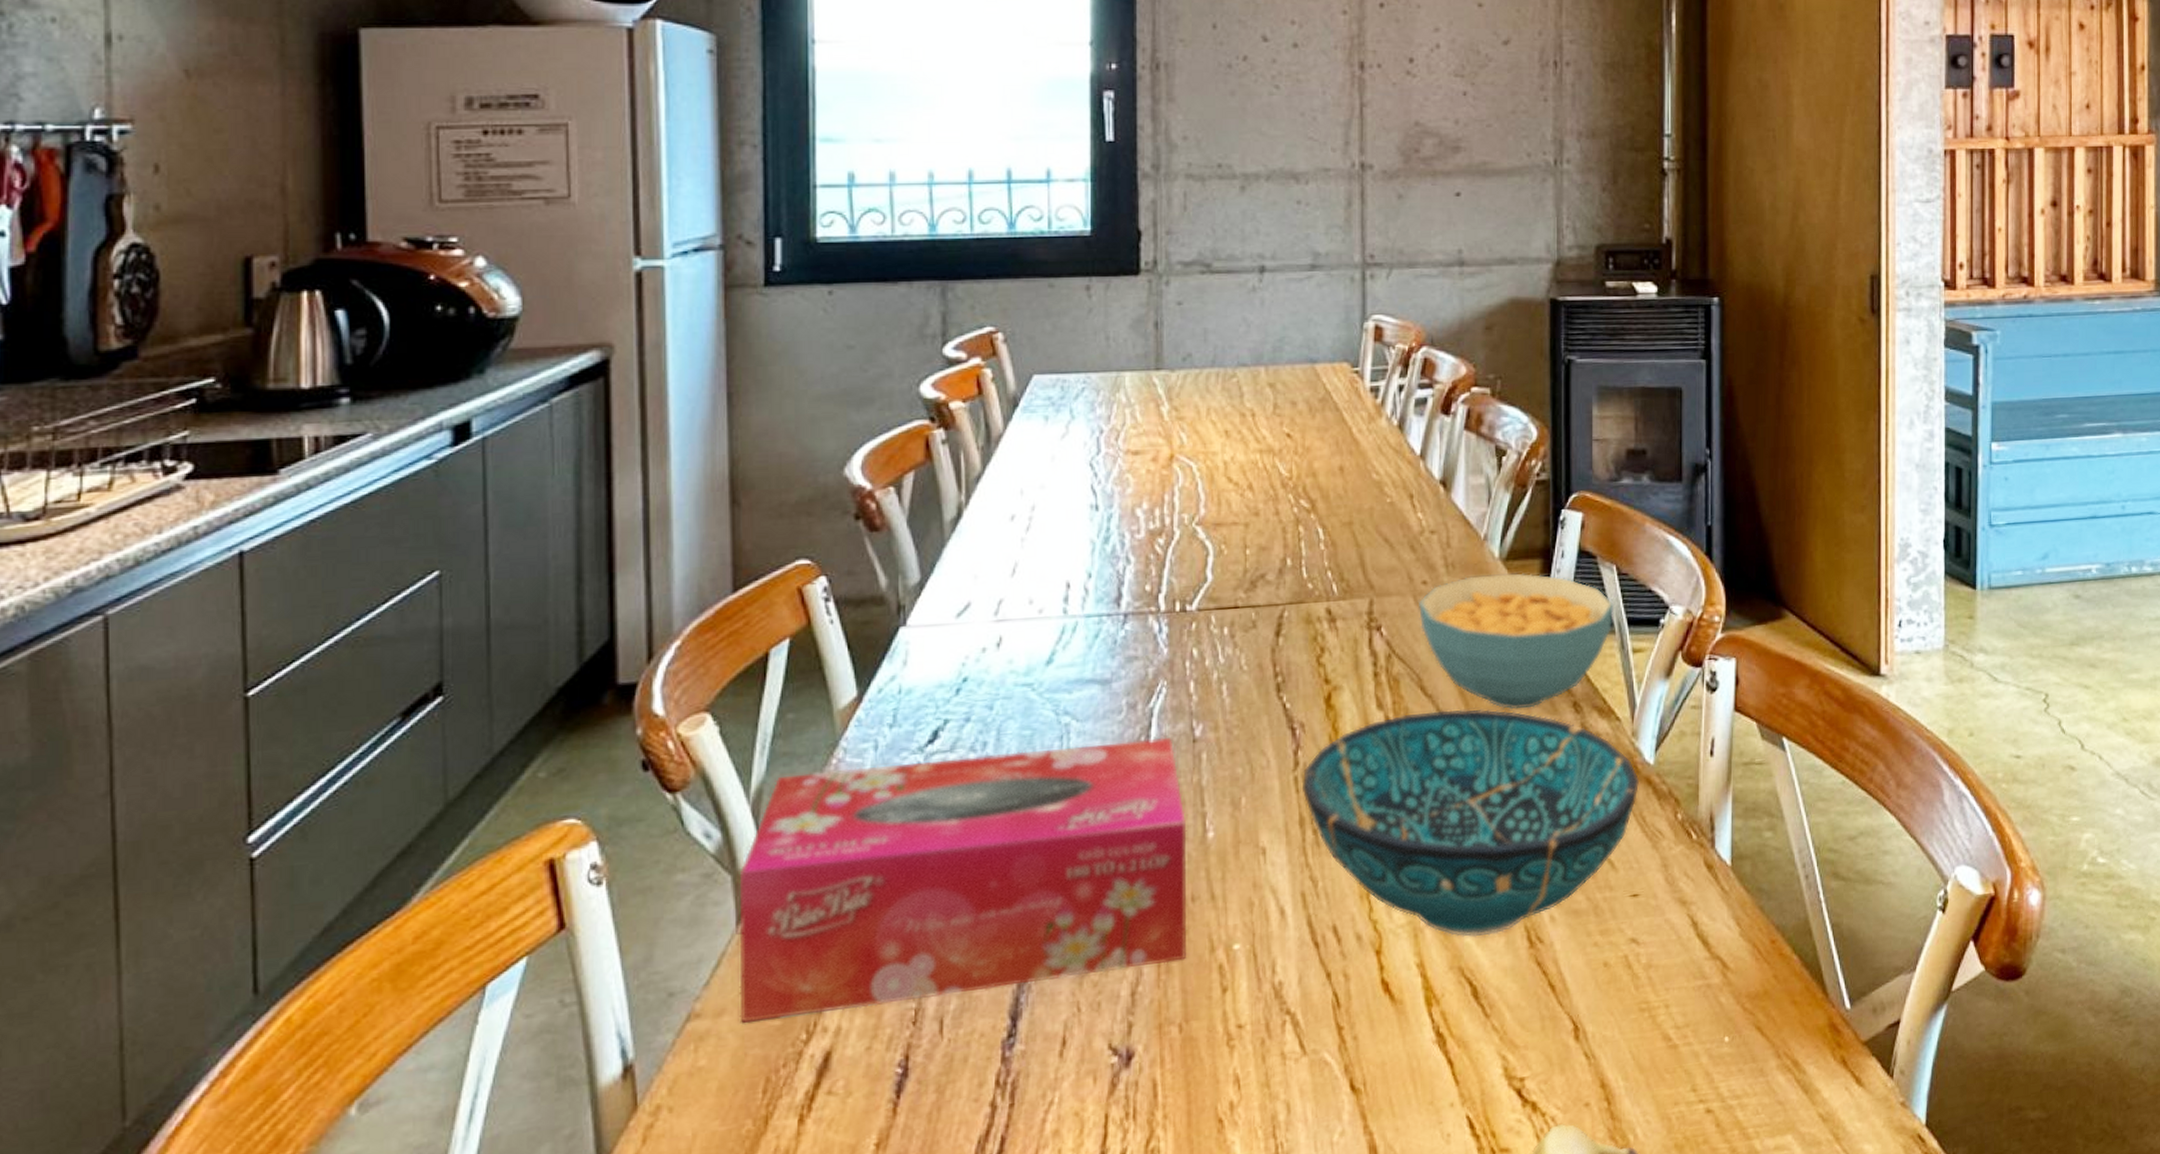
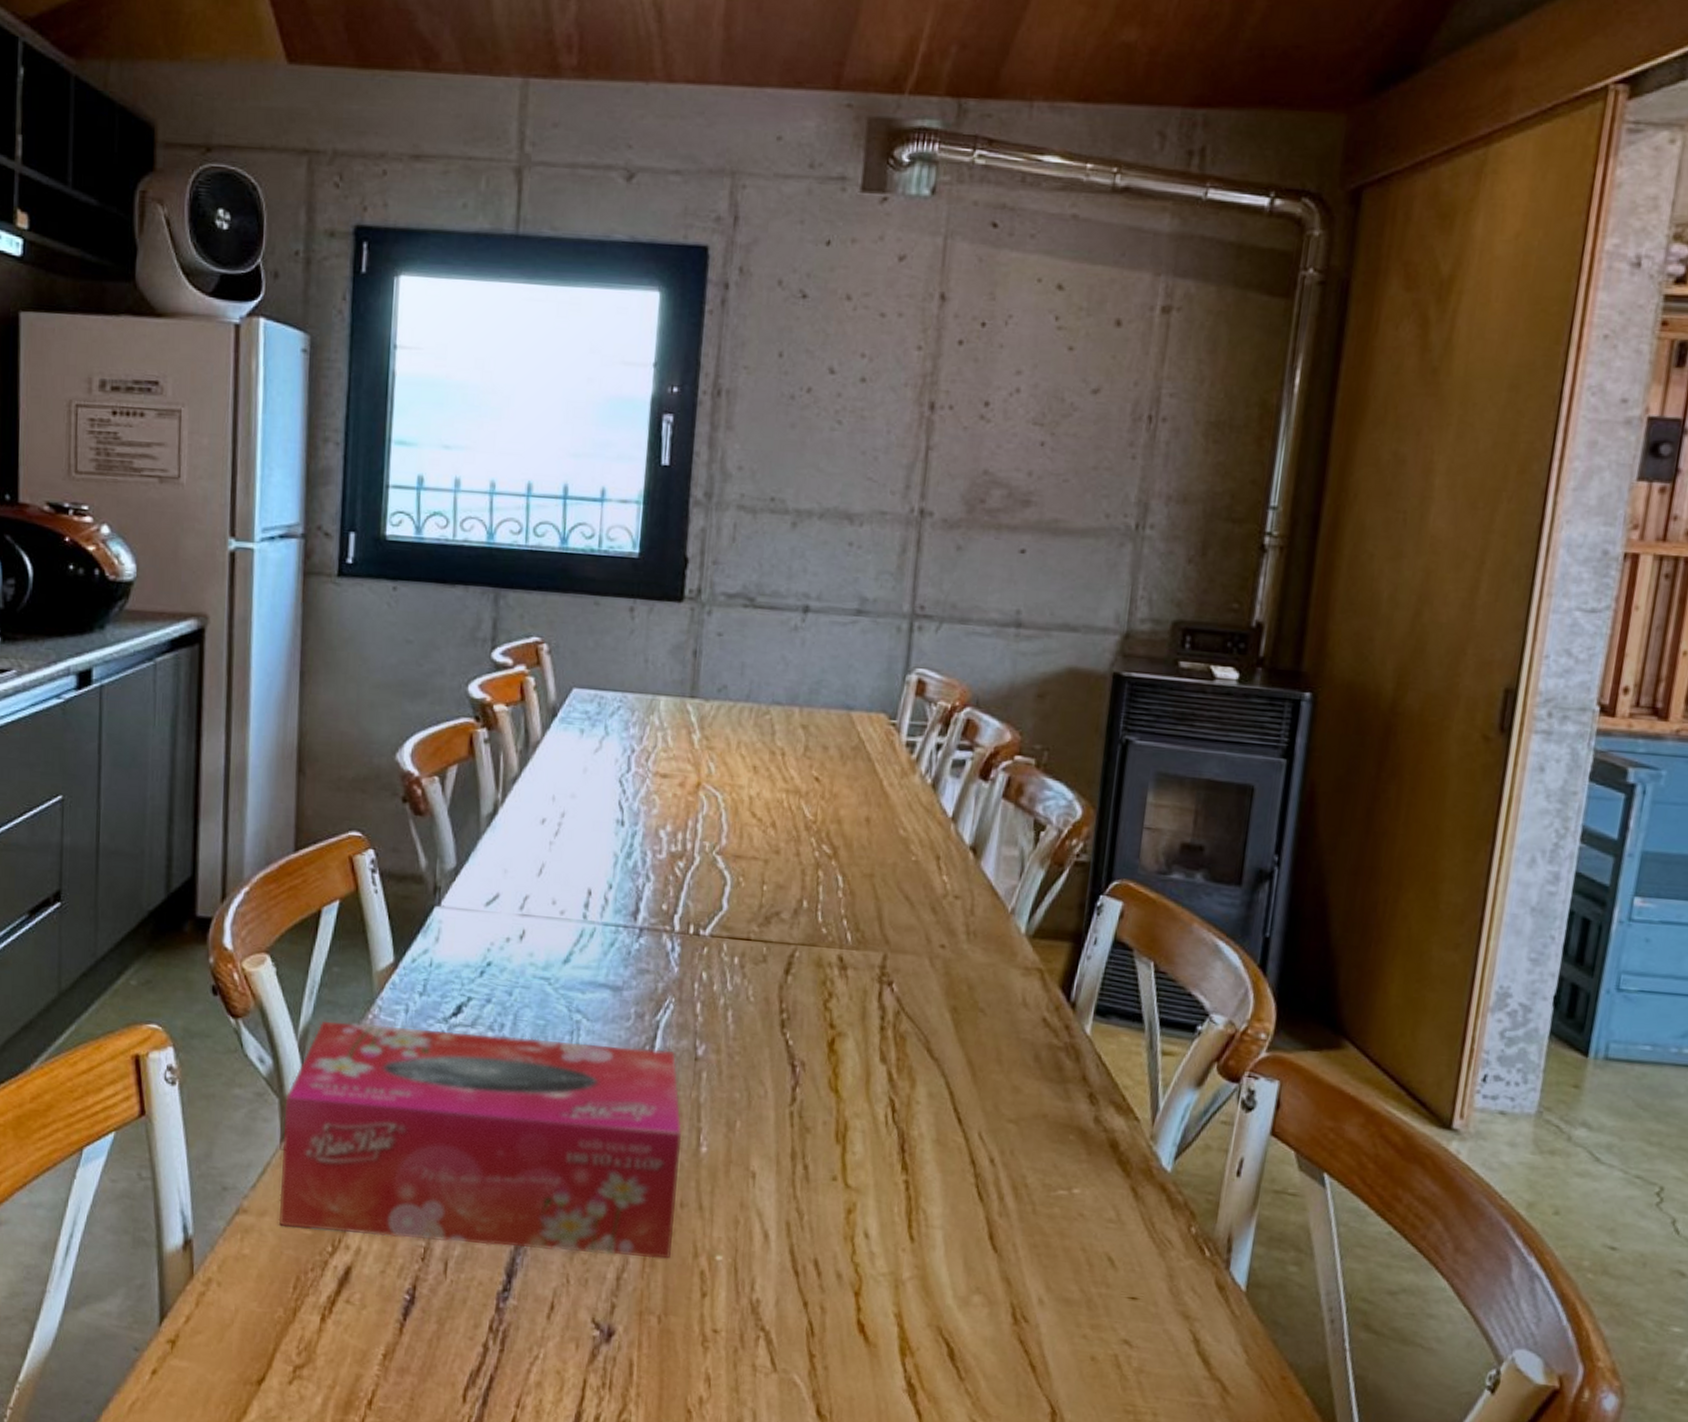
decorative bowl: present [1301,708,1640,938] -> none [796,1072,1153,1304]
cereal bowl: present [1419,573,1614,710] -> none [933,947,1147,1091]

